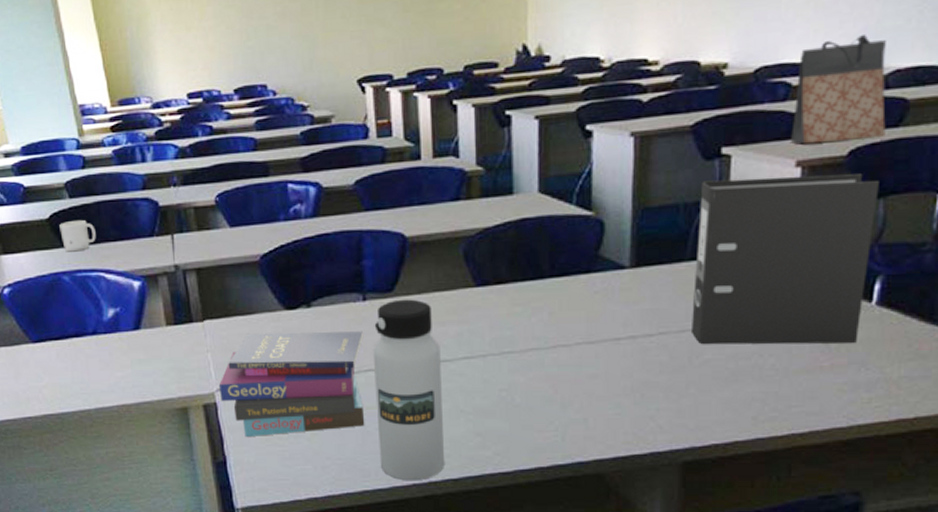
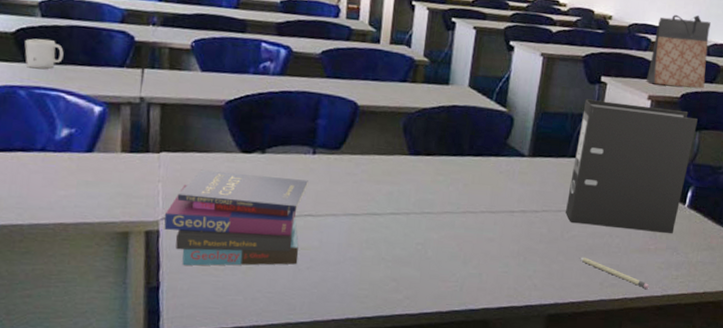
water bottle: present [372,299,444,481] -> none [305,157,373,317]
pencil: none [718,386,828,420] -> present [579,257,650,289]

